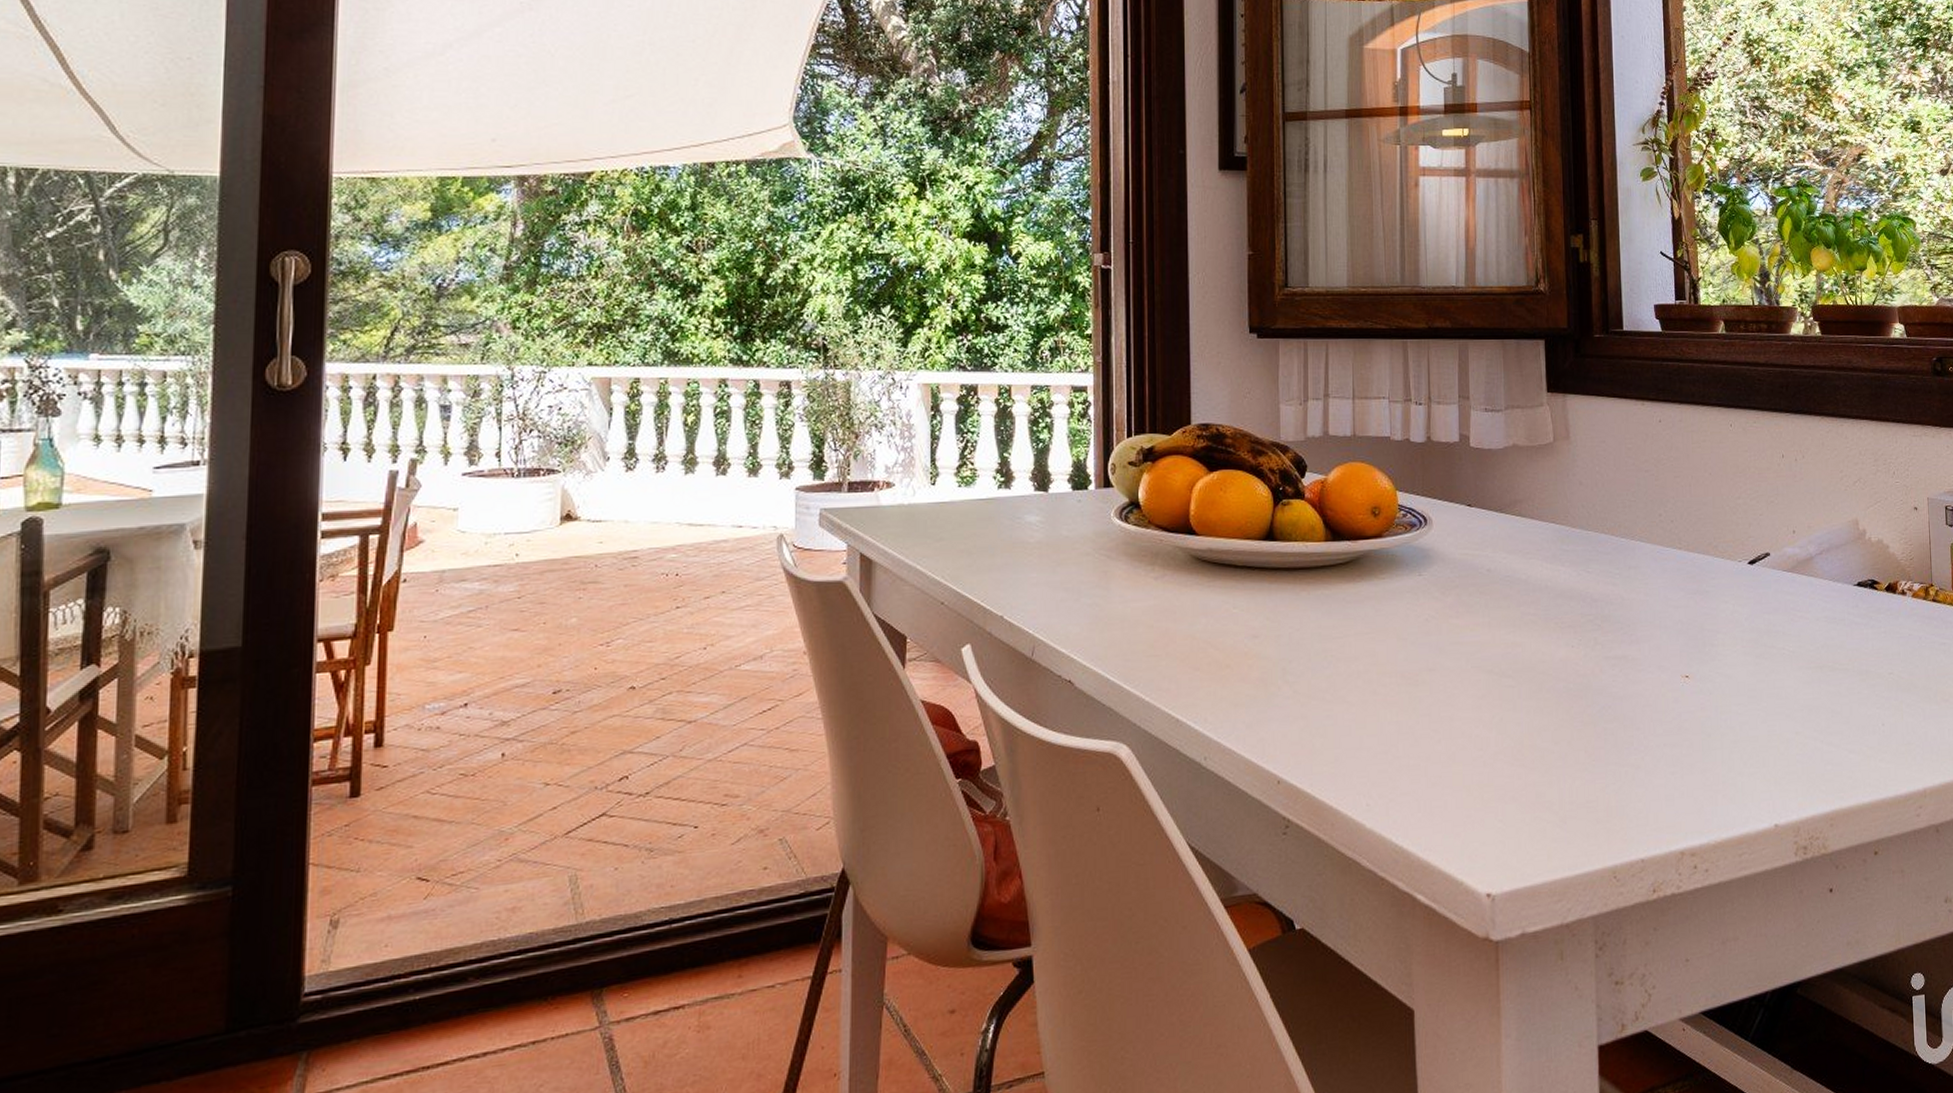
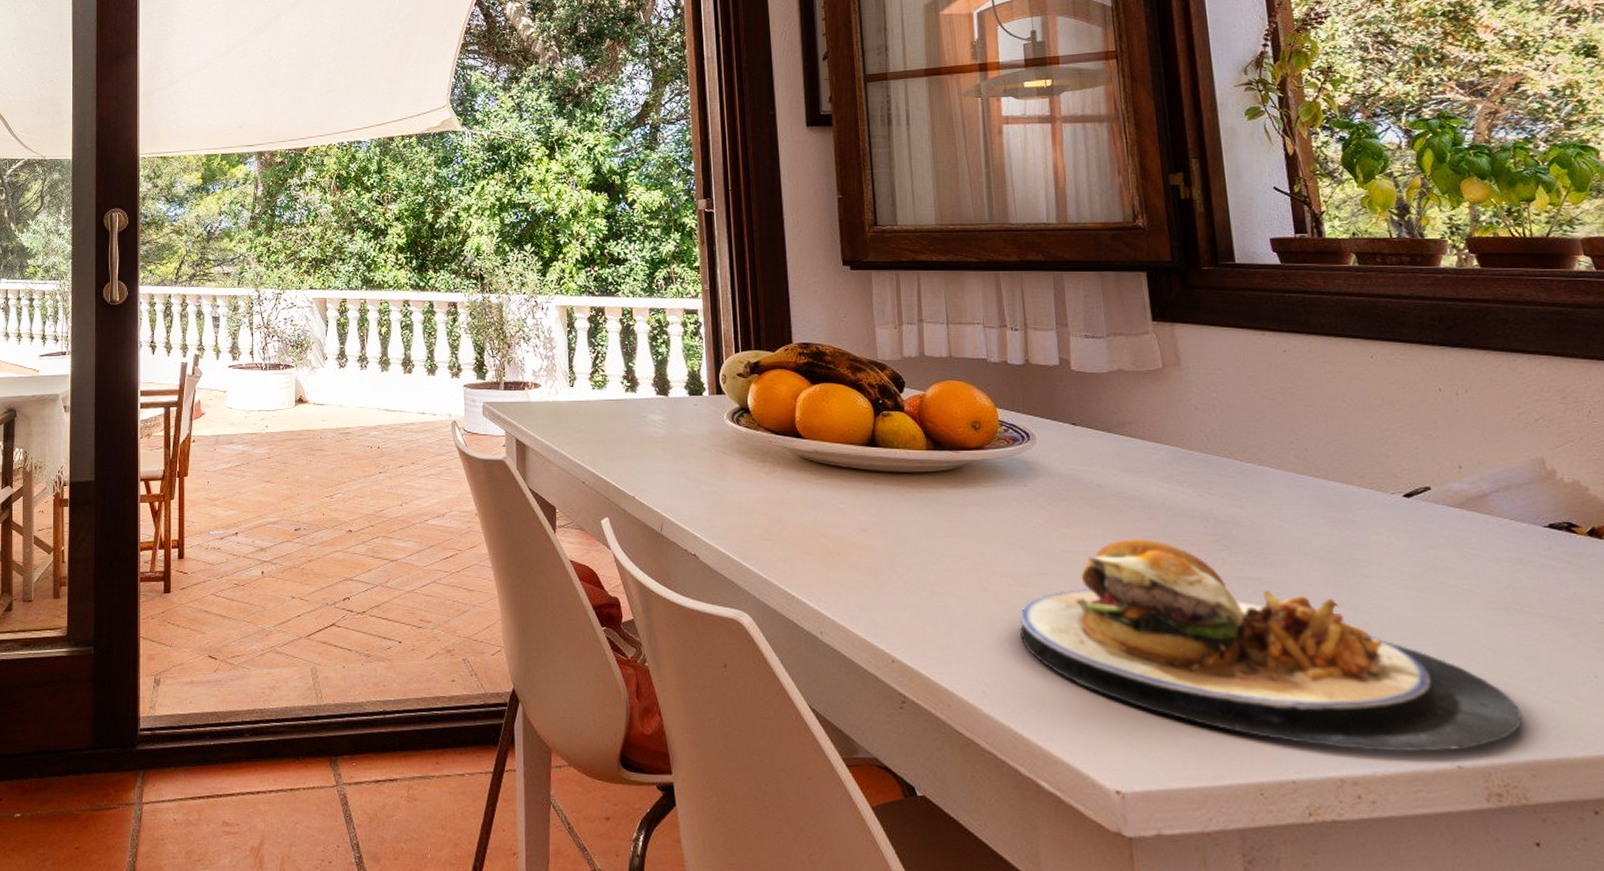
plate: none [1405,624,1827,821] -> present [1019,539,1523,752]

